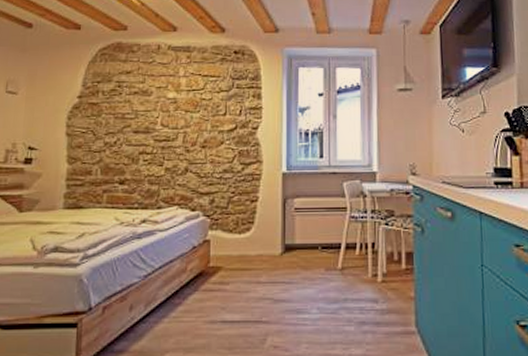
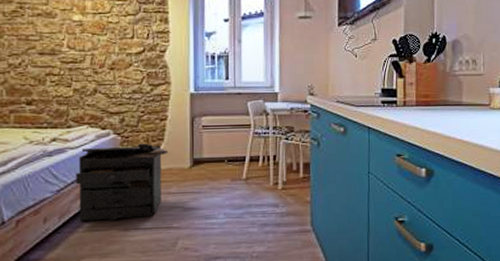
nightstand: none [163,226,259,312] -> present [76,143,169,222]

